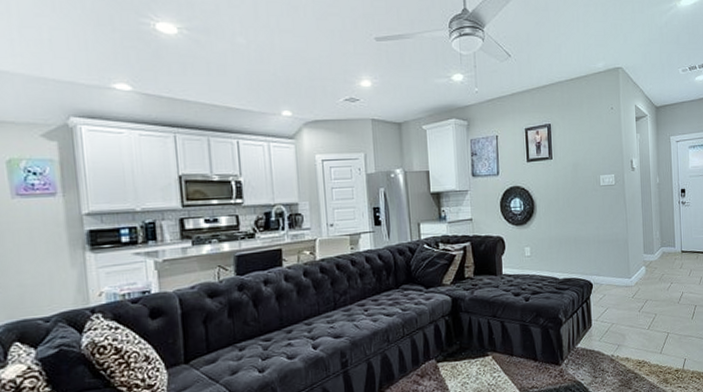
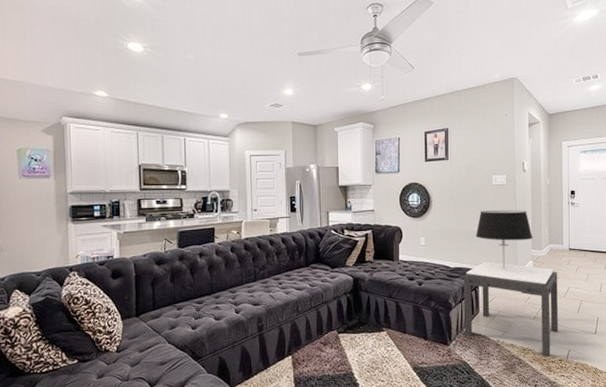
side table: none [574,270,673,367] -> present [464,262,558,356]
table lamp: none [585,212,645,278] -> present [476,209,533,269]

